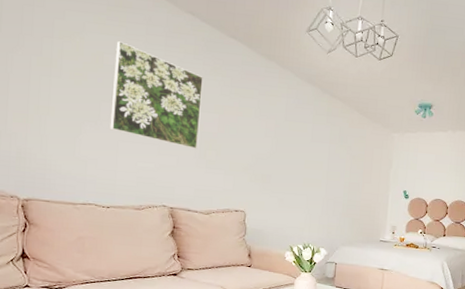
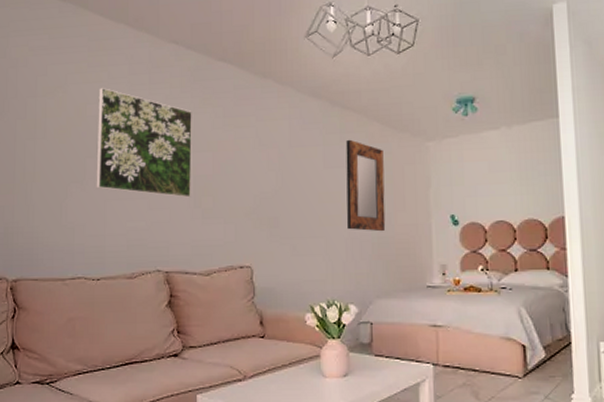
home mirror: none [324,121,359,197] -> present [345,139,386,232]

